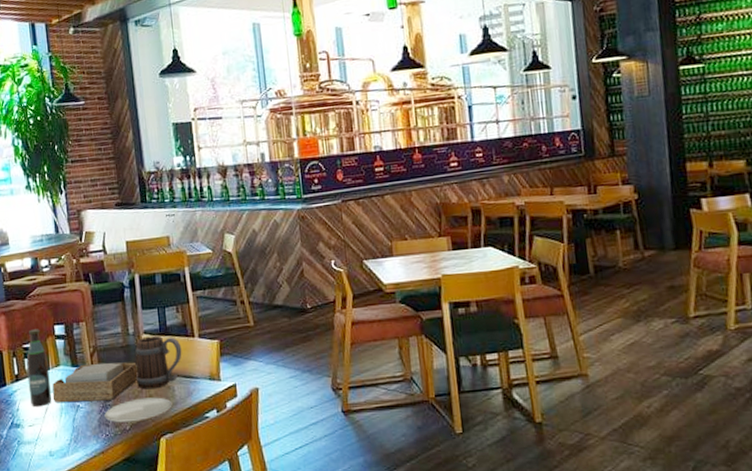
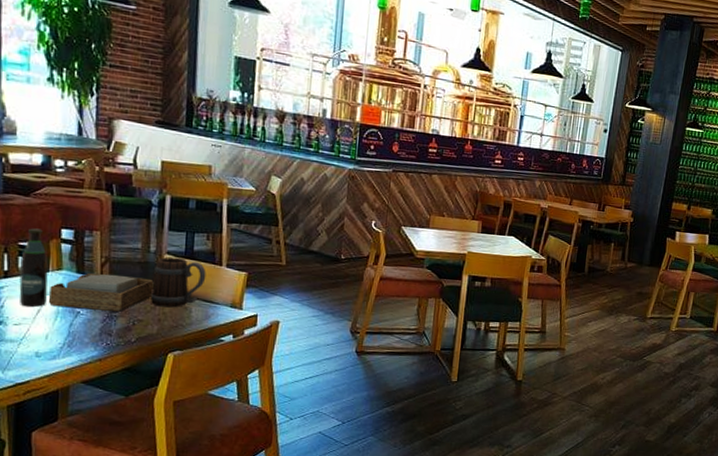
plate: present [104,397,173,423] -> none [108,314,187,336]

